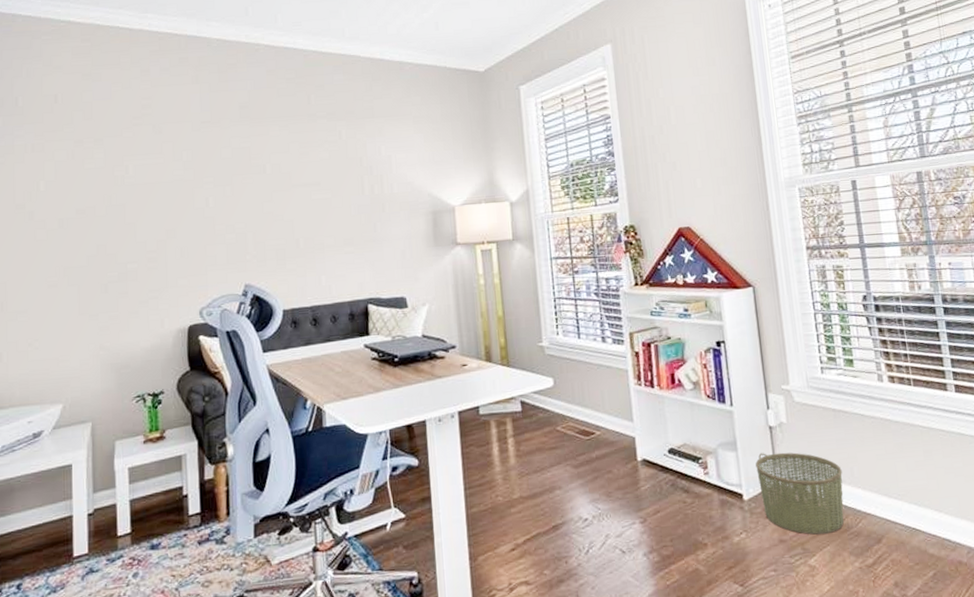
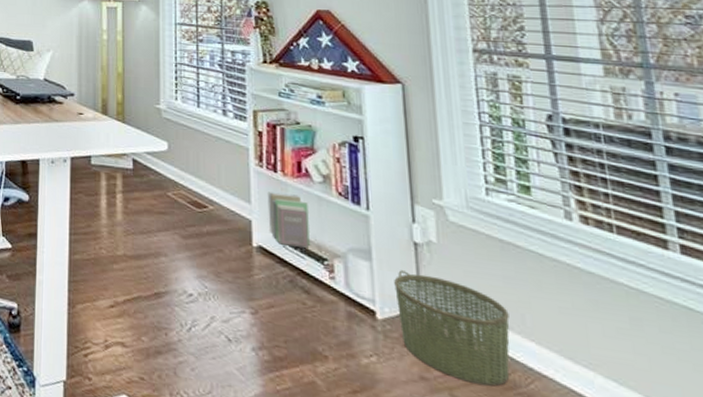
books: none [647,405,686,454] -> present [267,192,310,248]

